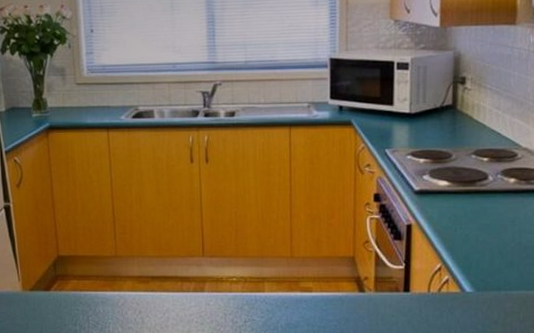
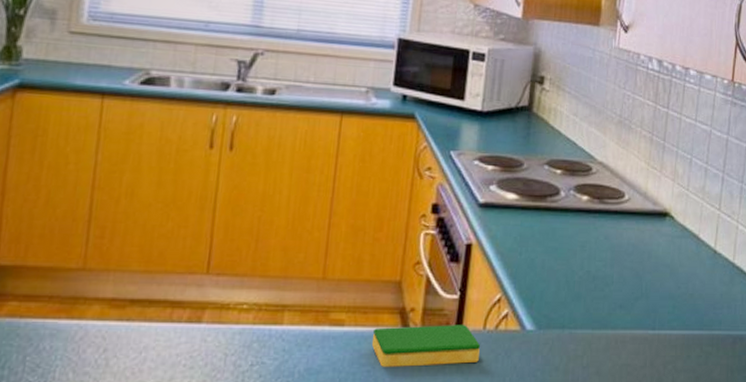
dish sponge: none [335,289,426,322] -> present [371,325,480,367]

